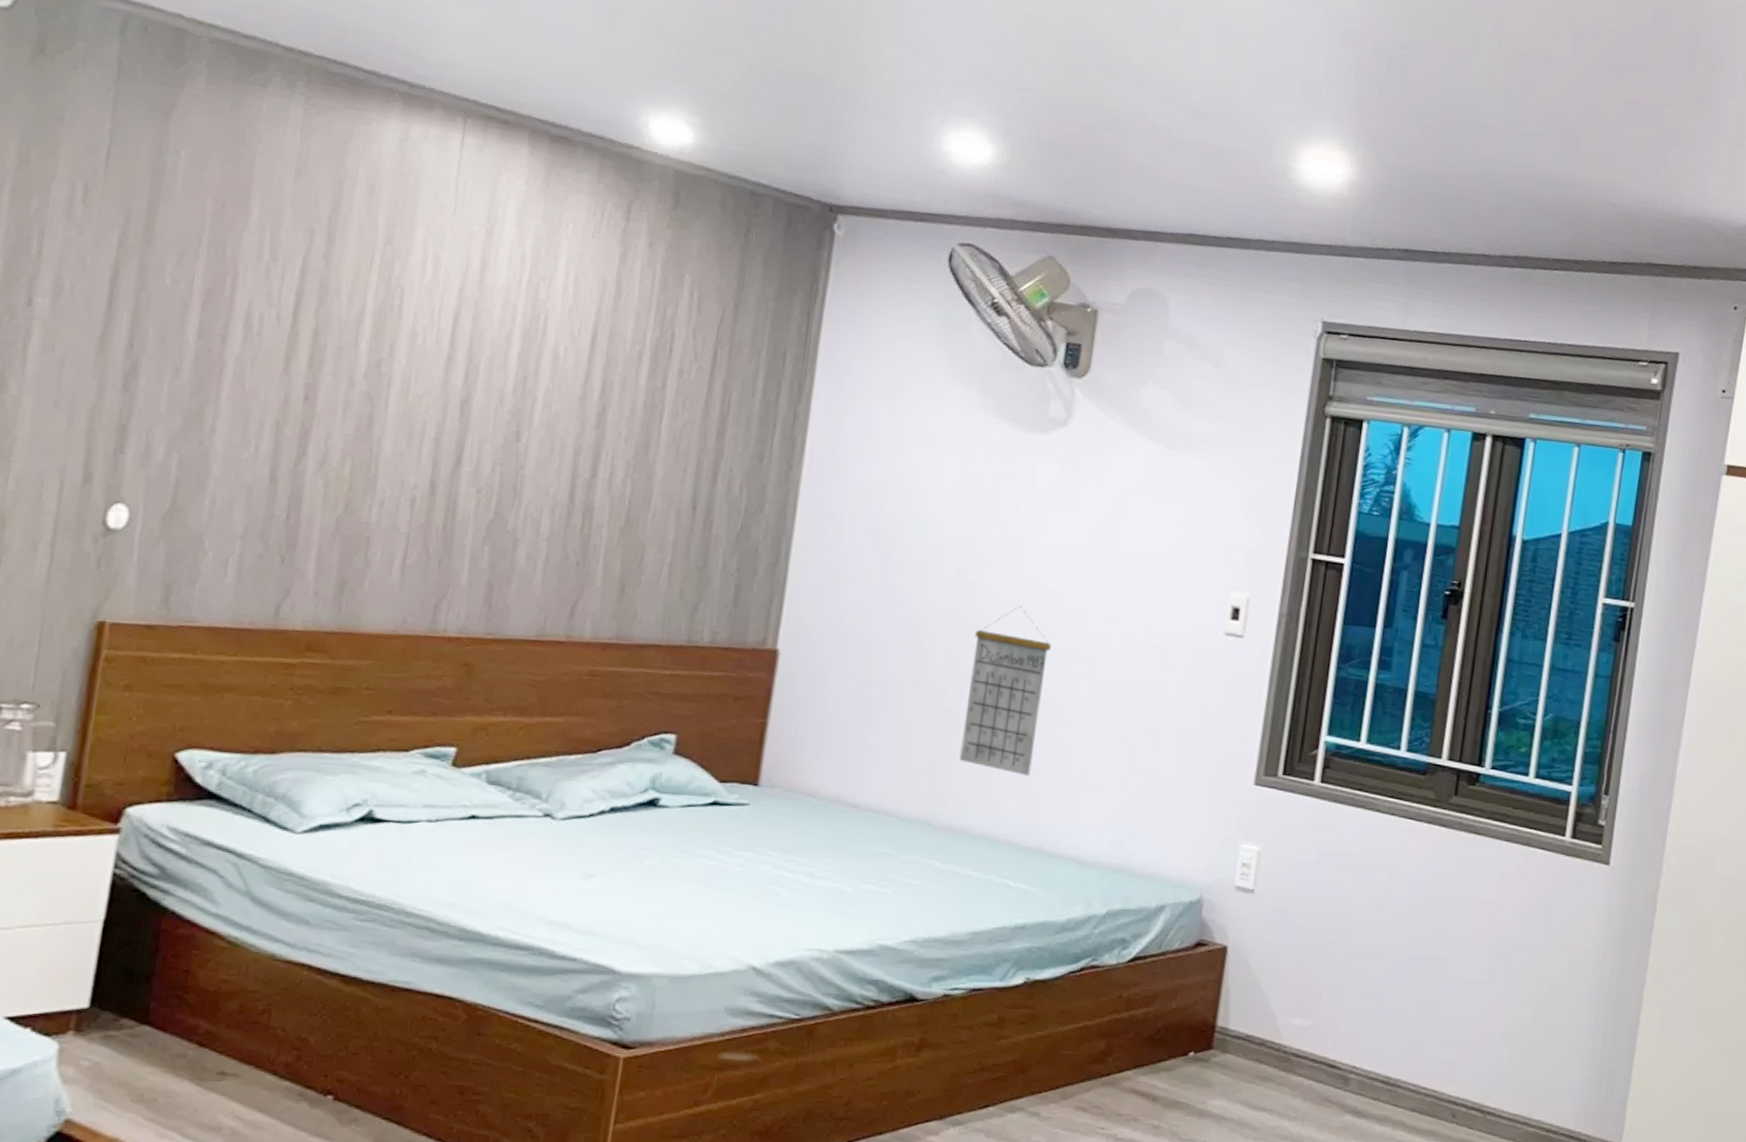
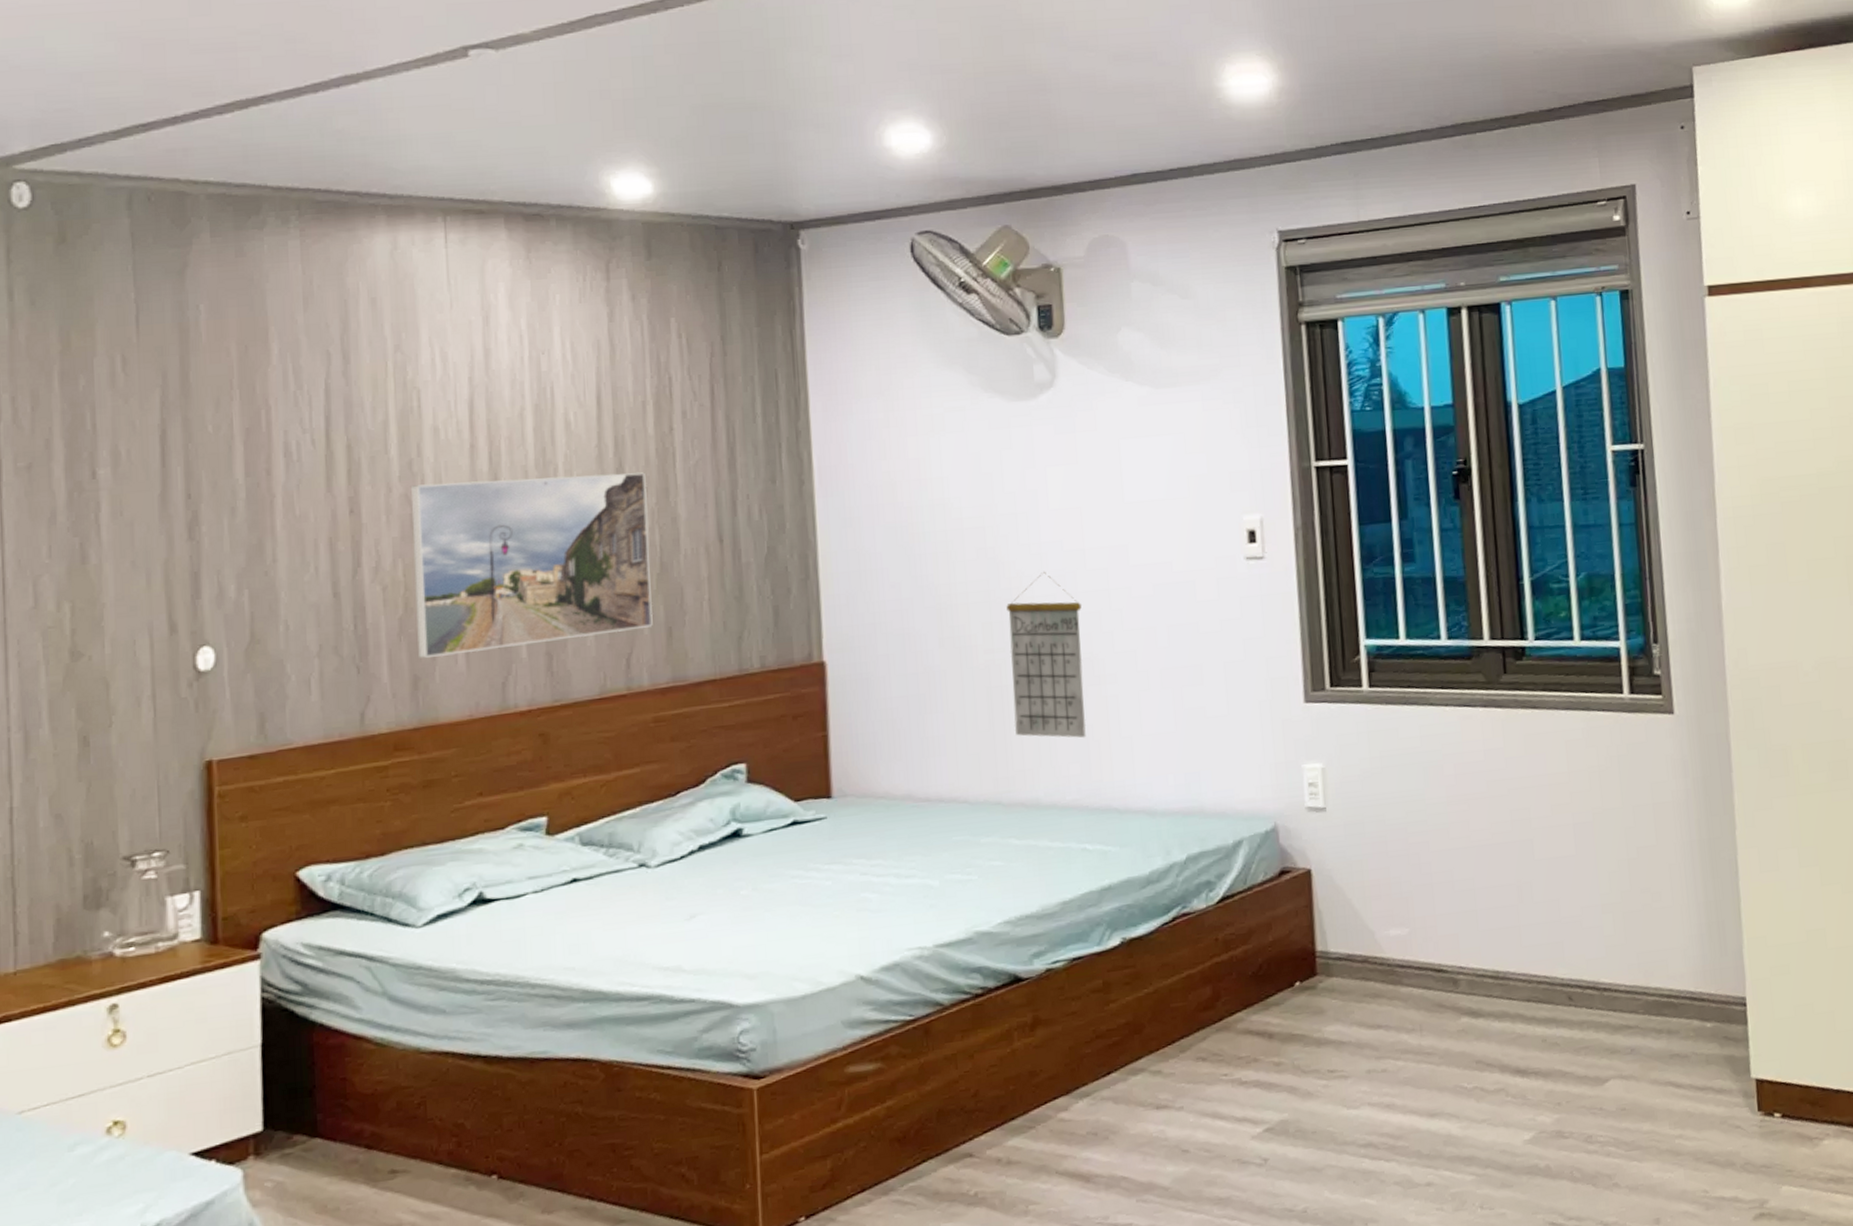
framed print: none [350,385,628,580] -> present [410,472,653,658]

